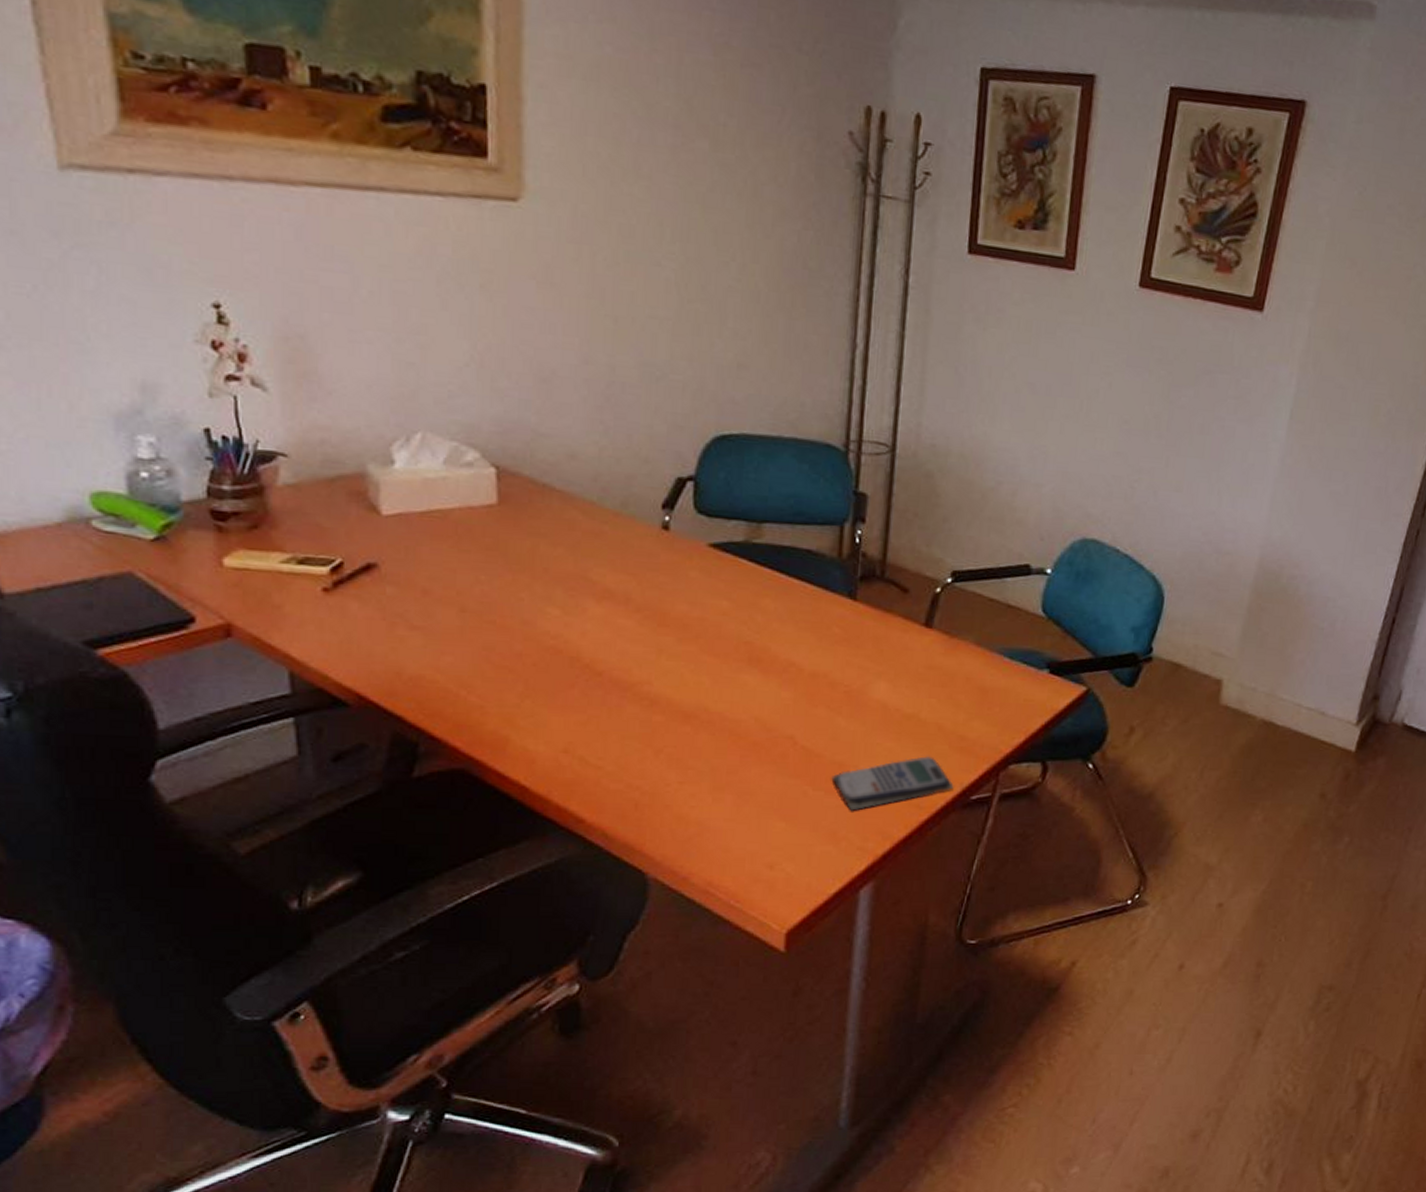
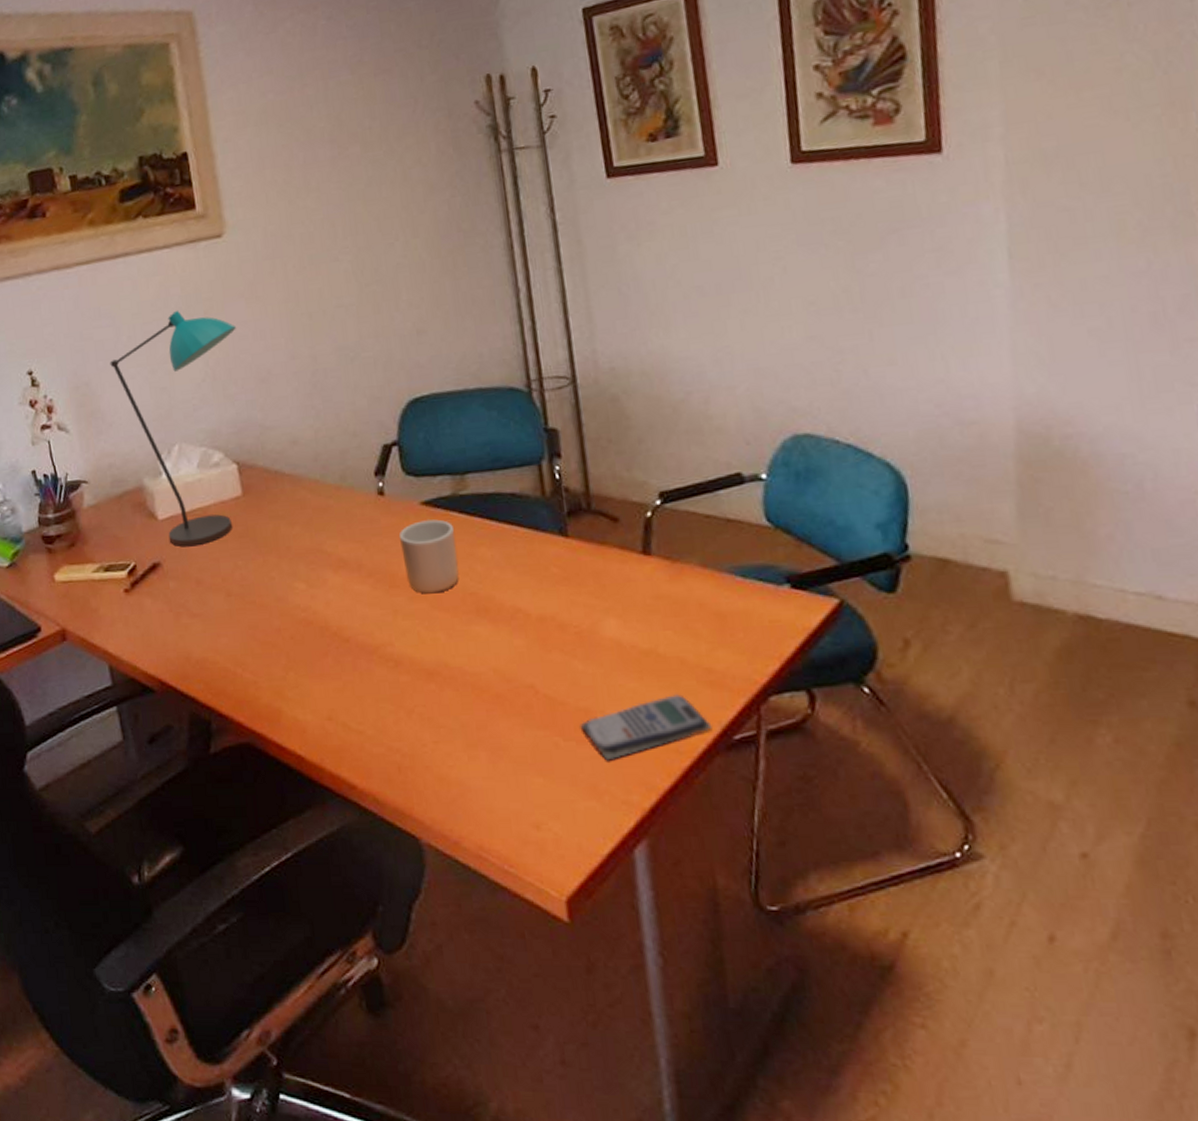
desk lamp: none [339,274,519,552] -> present [110,310,236,547]
mug: none [677,562,741,638] -> present [398,519,459,594]

